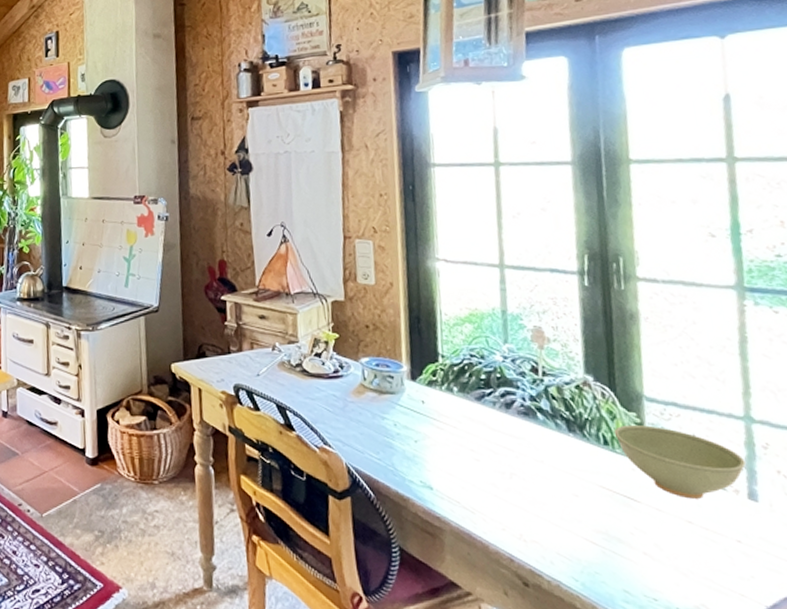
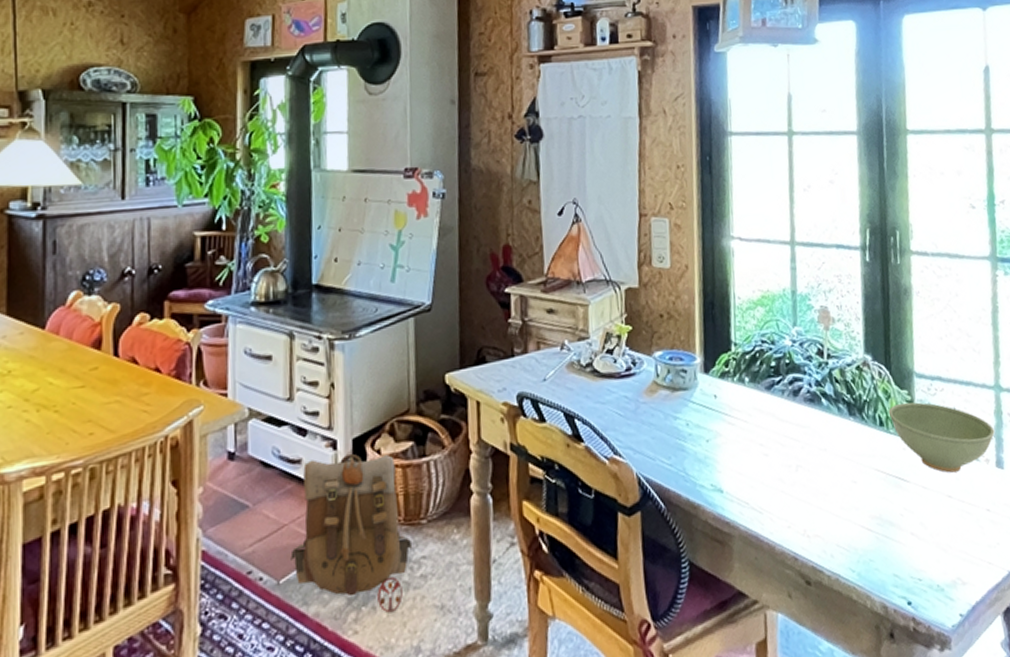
backpack: none [50,421,147,552] -> present [290,453,413,614]

